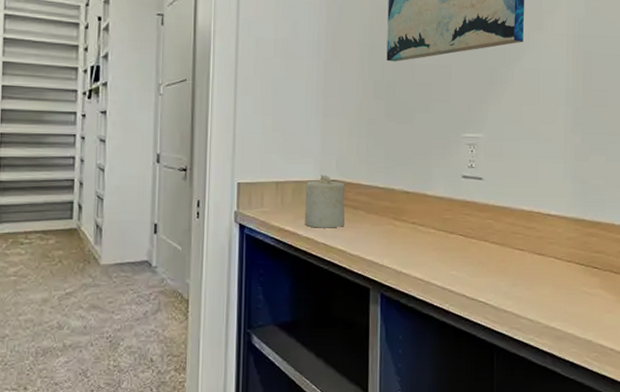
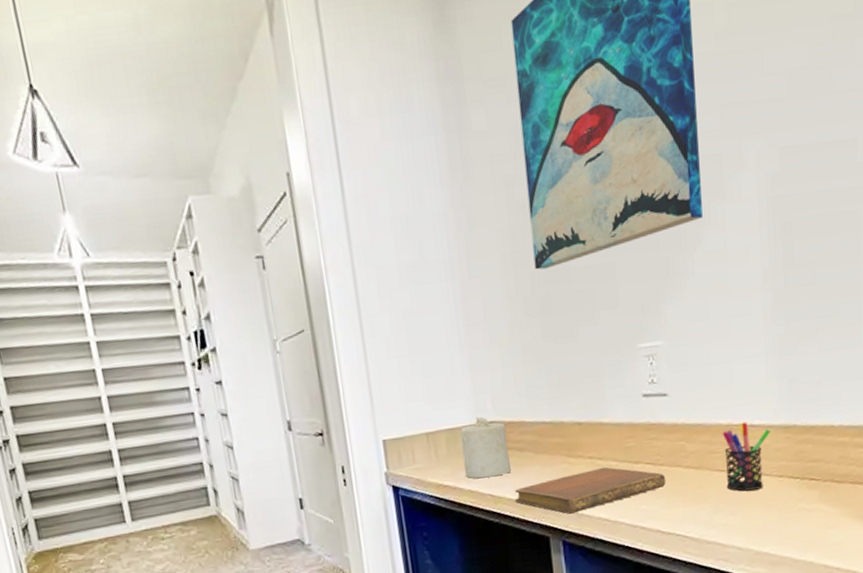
notebook: none [344,233,475,270] -> present [514,467,666,514]
pen holder: none [524,211,564,270] -> present [722,422,771,492]

